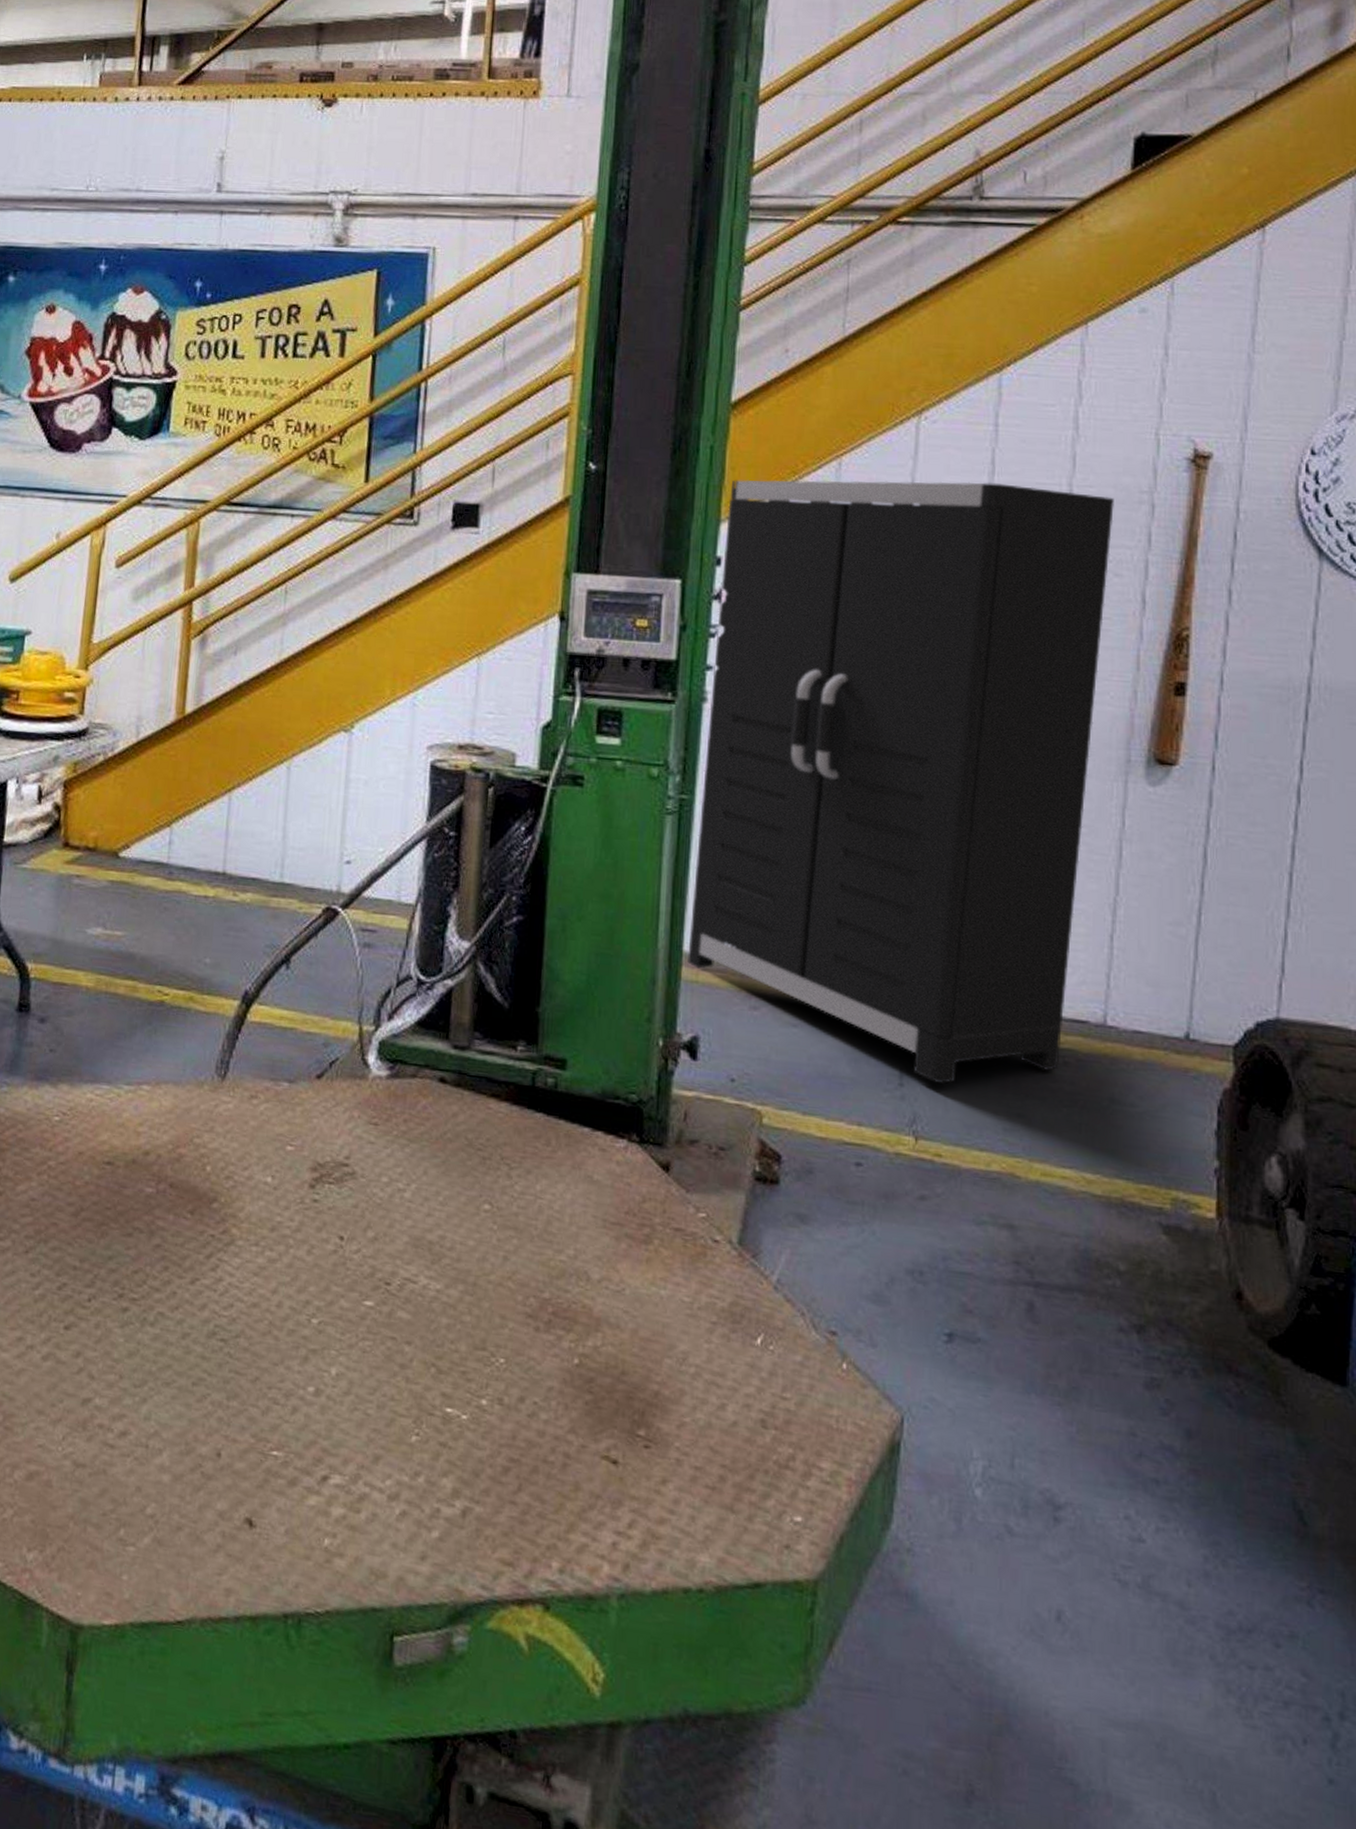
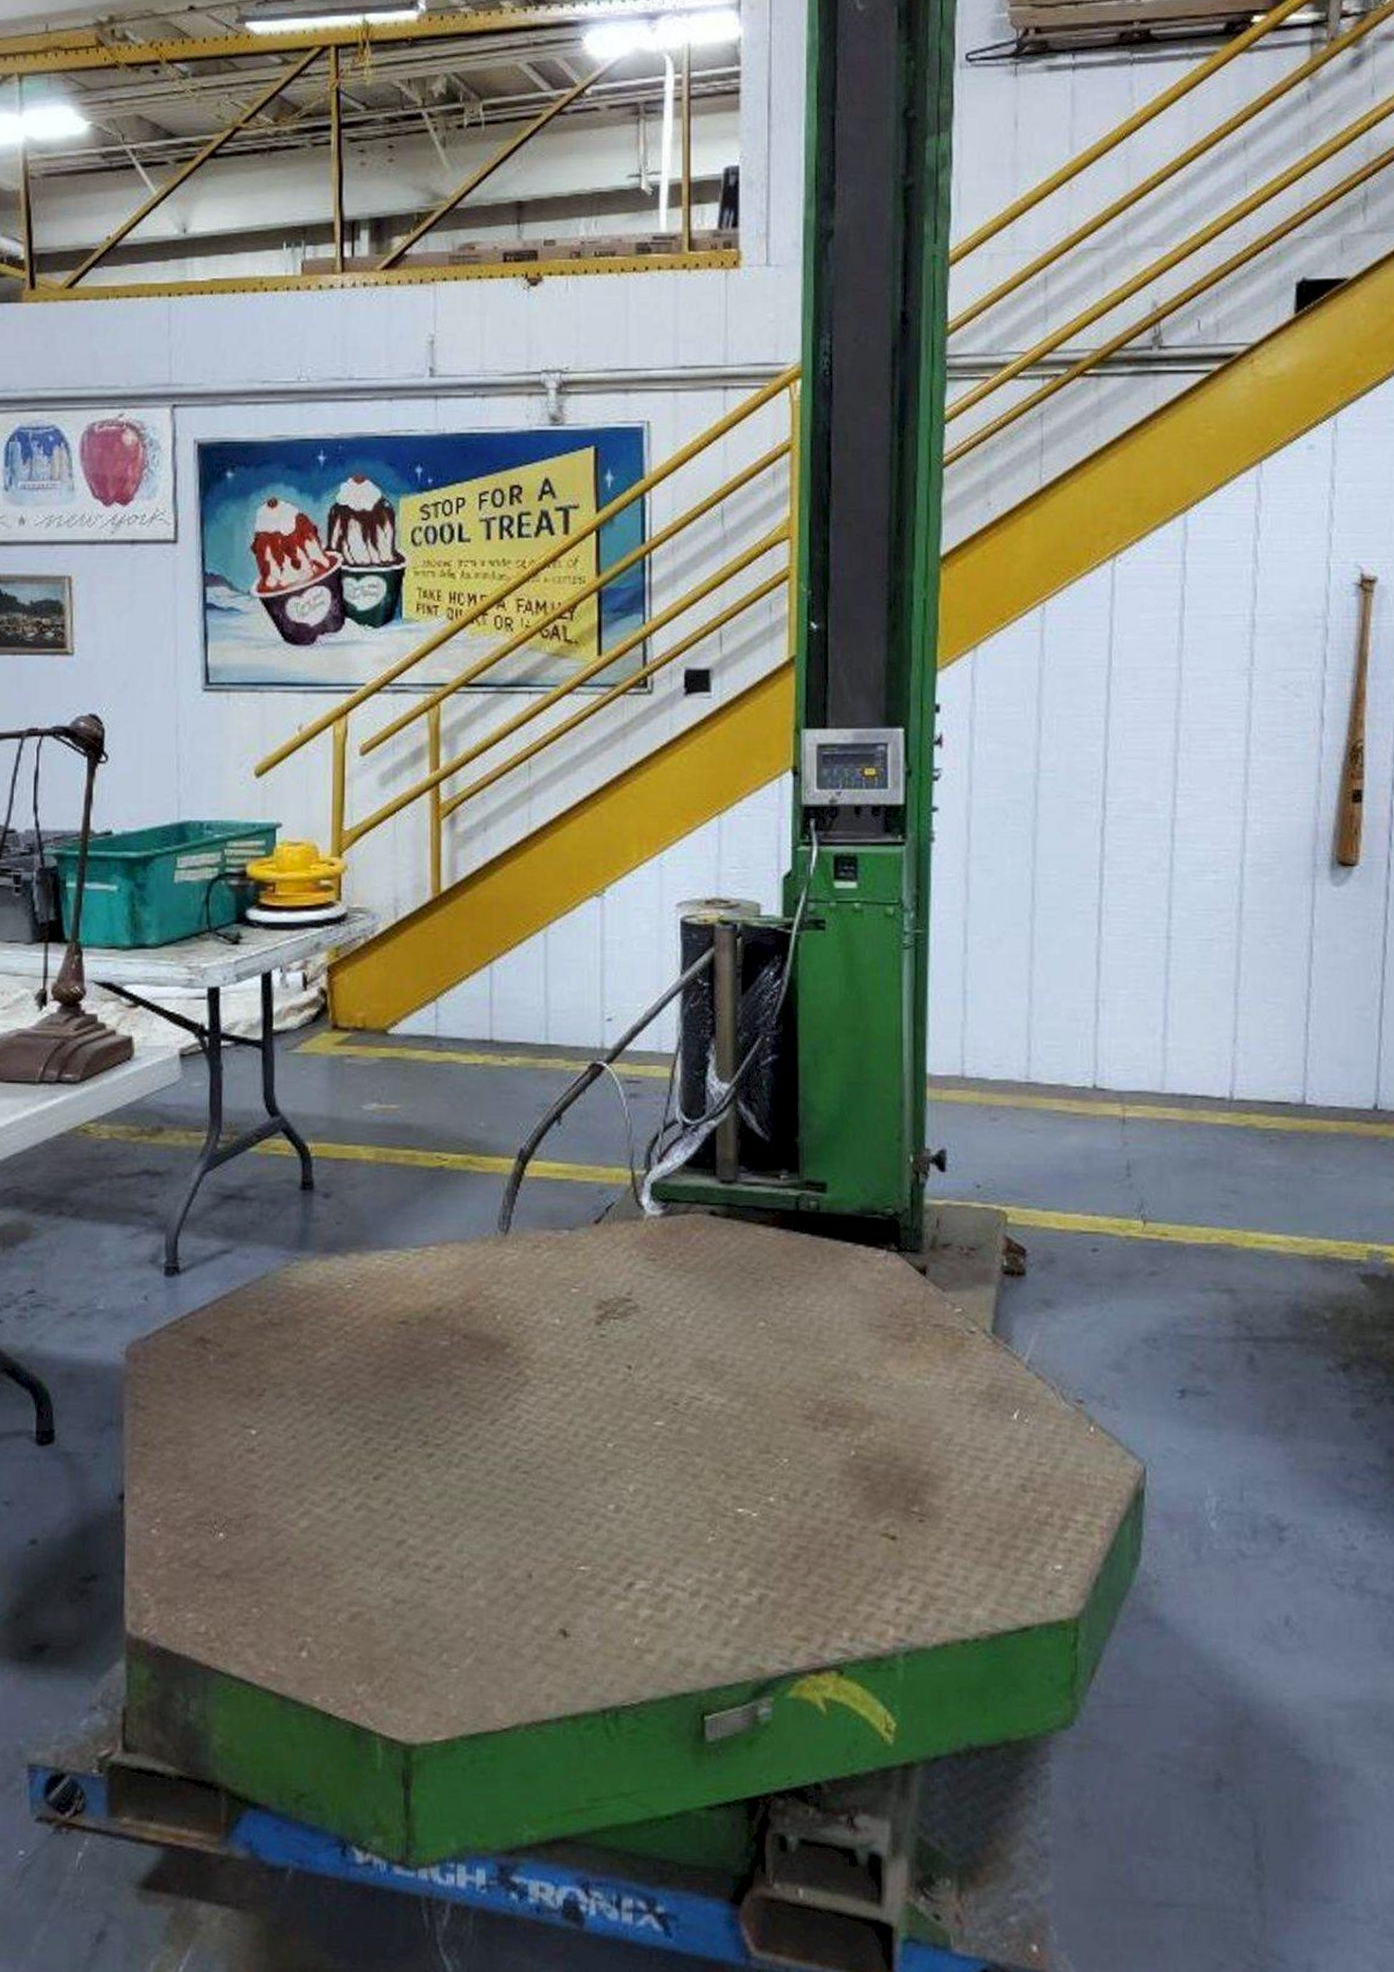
storage cabinet: present [687,479,1114,1084] -> none [931,618,1293,1170]

